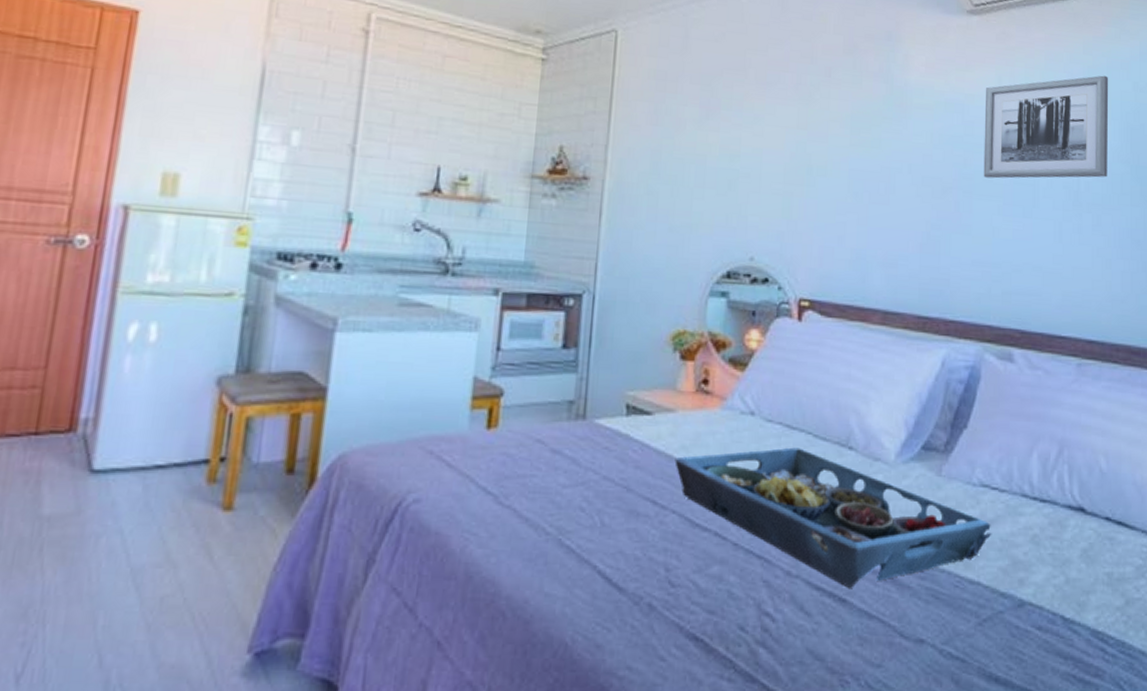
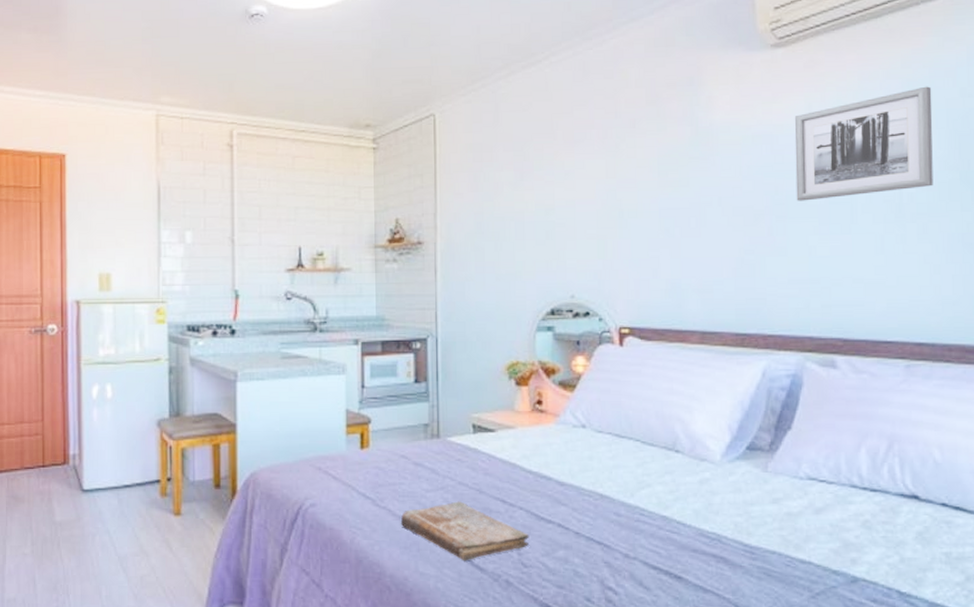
book: none [526,500,681,579] -> present [400,501,530,561]
serving tray: present [674,447,992,590] -> none [518,453,822,569]

